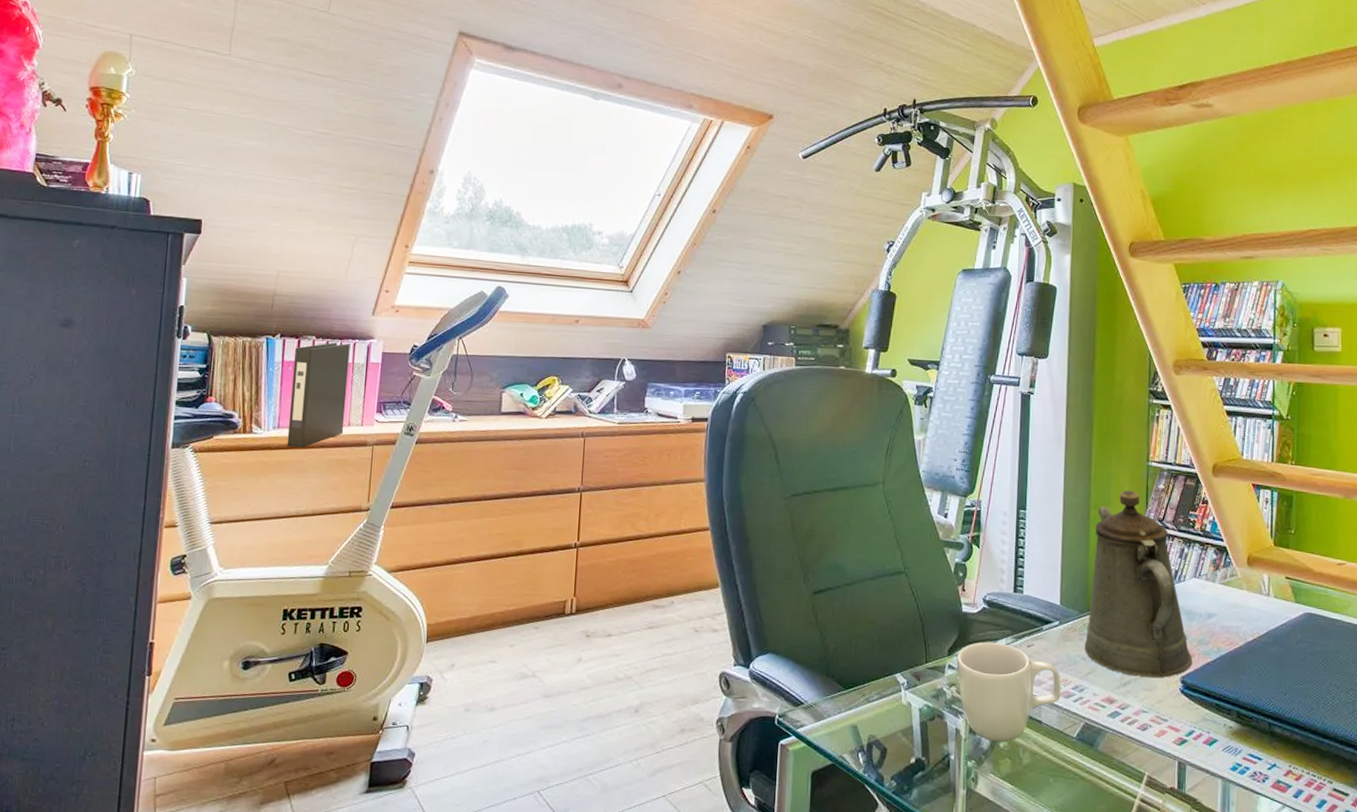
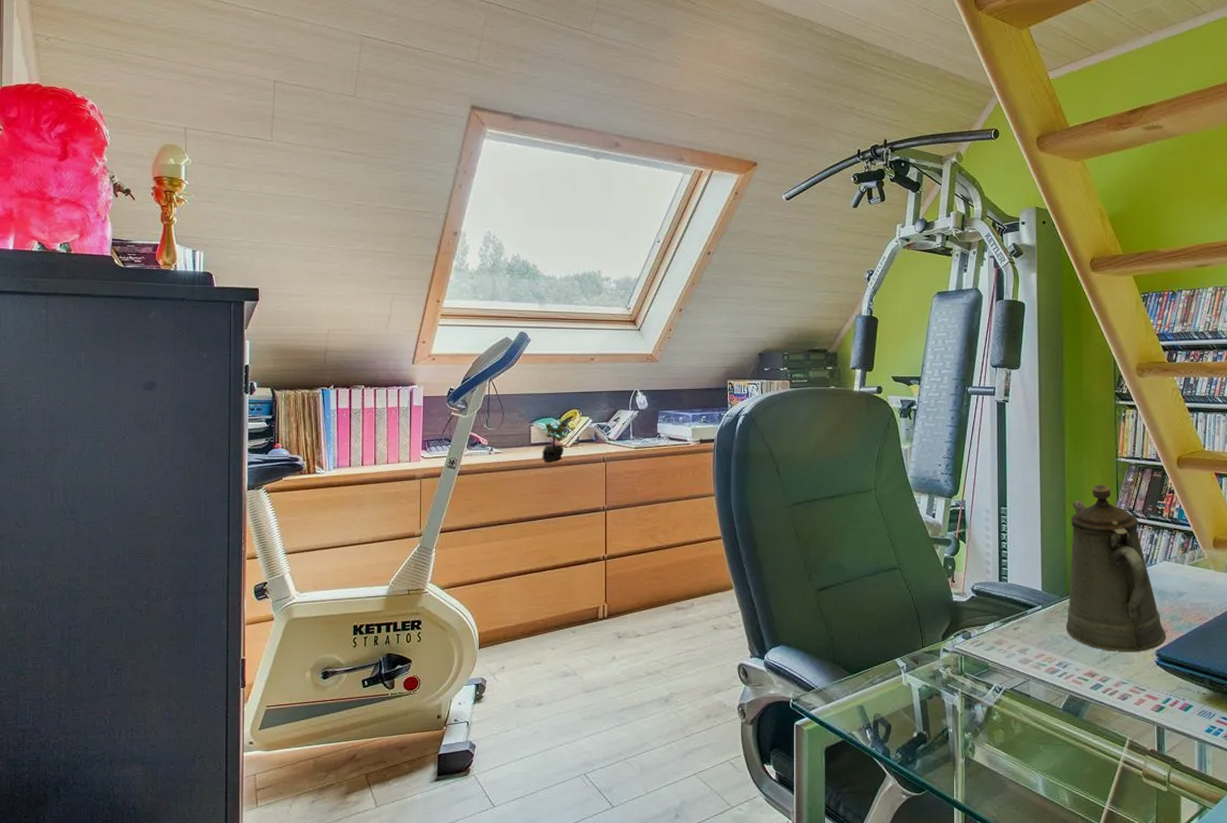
binder: present [286,342,350,448] -> none [346,390,395,484]
succulent plant: none [513,387,546,436] -> present [541,420,569,464]
mug: present [956,642,1061,742] -> none [950,627,1046,715]

